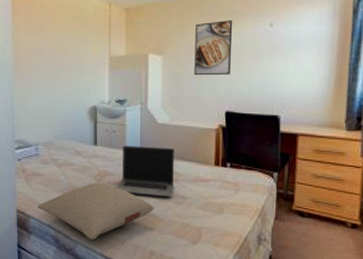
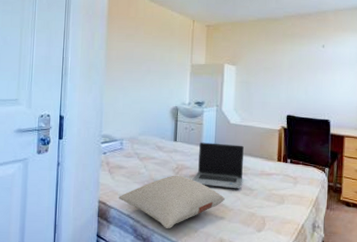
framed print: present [194,20,233,76] -> none [262,40,294,85]

